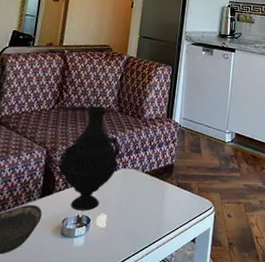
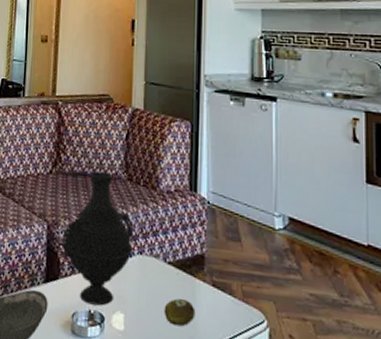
fruit: none [139,198,163,219] -> present [164,298,196,327]

